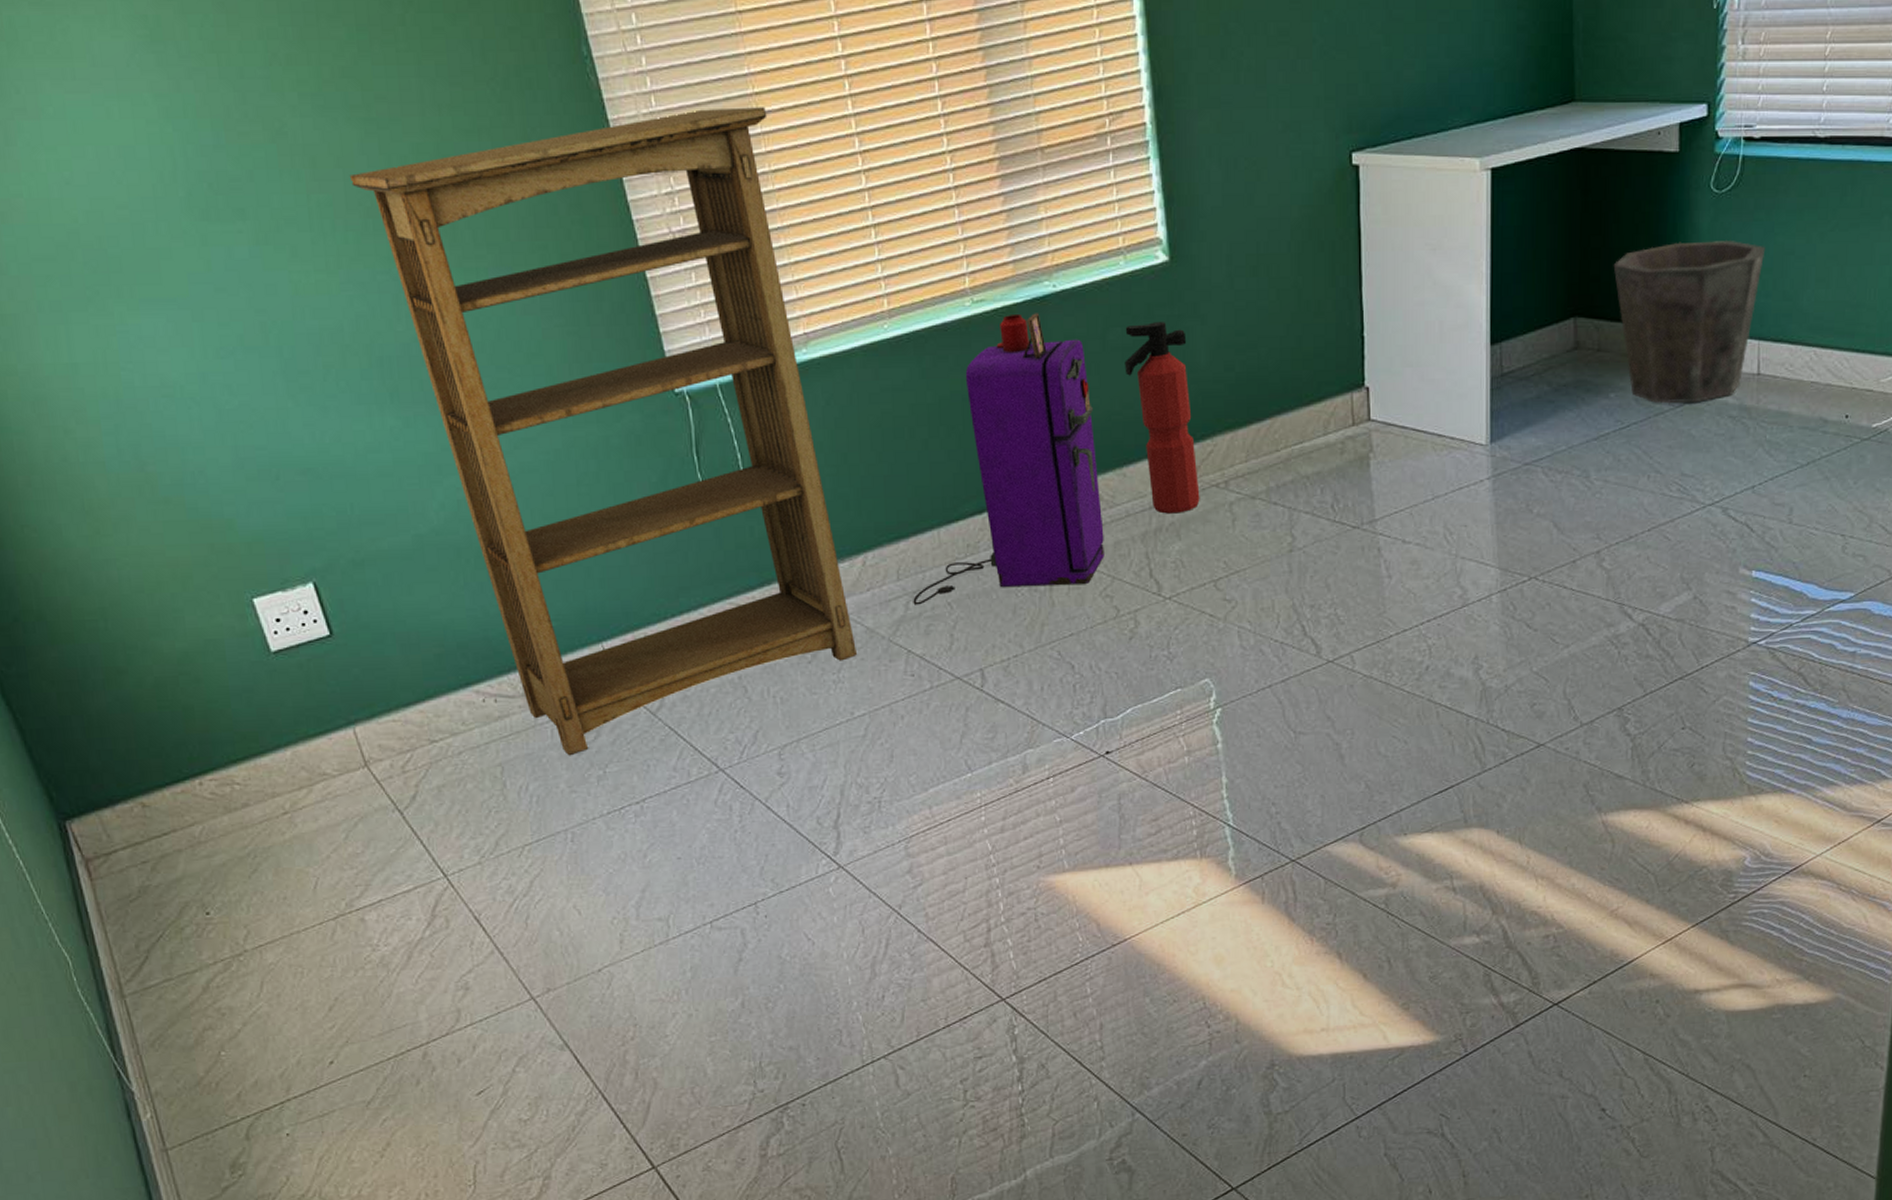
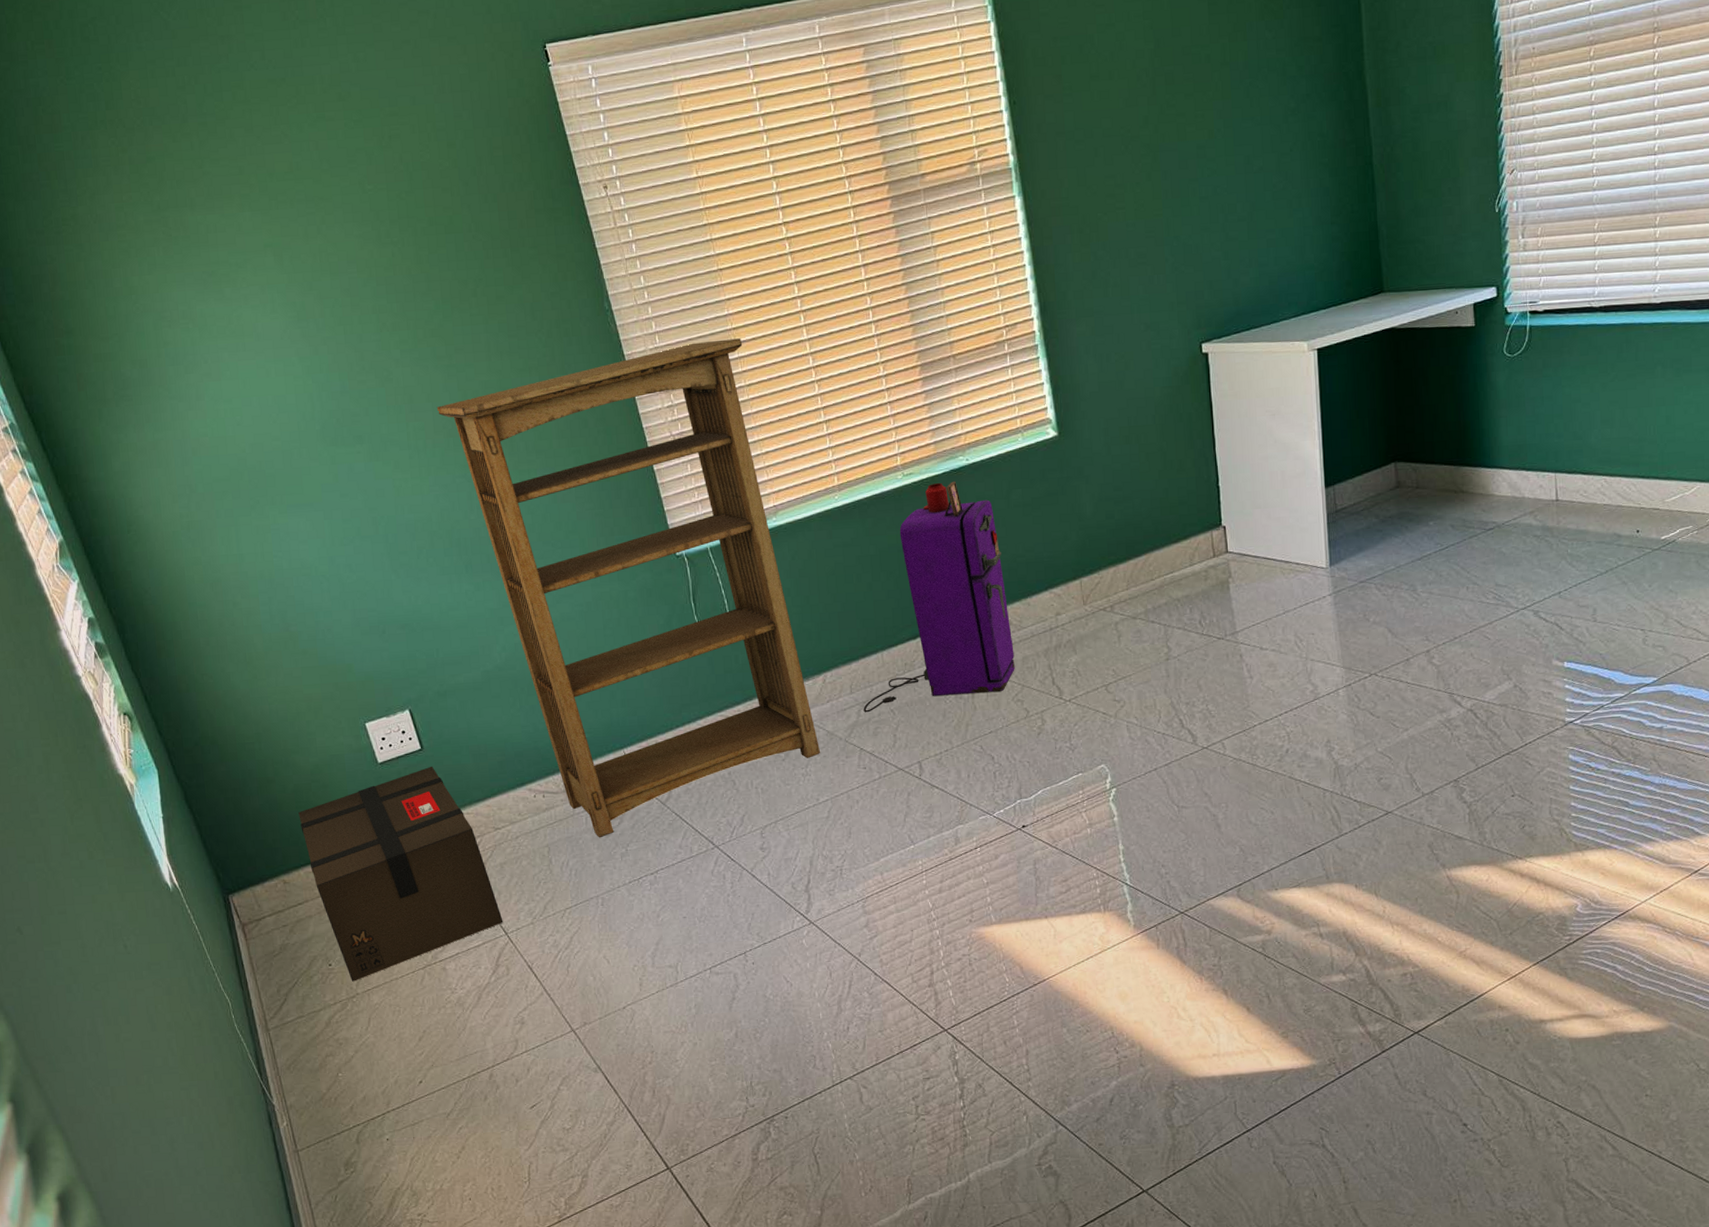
cardboard box: none [161,657,441,935] -> present [298,766,503,982]
fire extinguisher: present [1124,322,1200,514] -> none [1025,483,1091,634]
waste bin: present [1613,239,1766,404] -> none [1425,393,1555,528]

